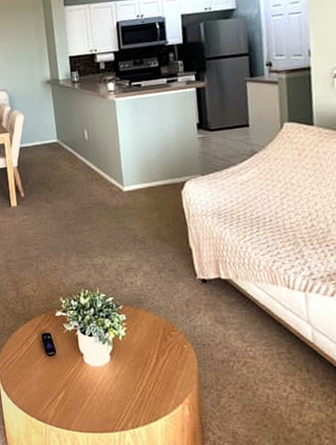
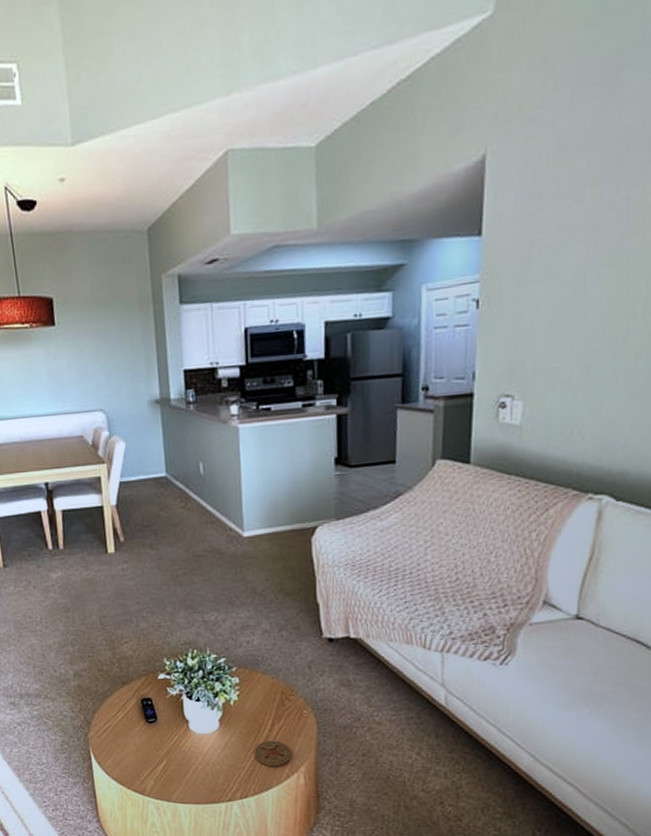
coaster: none [142,373,176,398] -> present [254,740,292,767]

